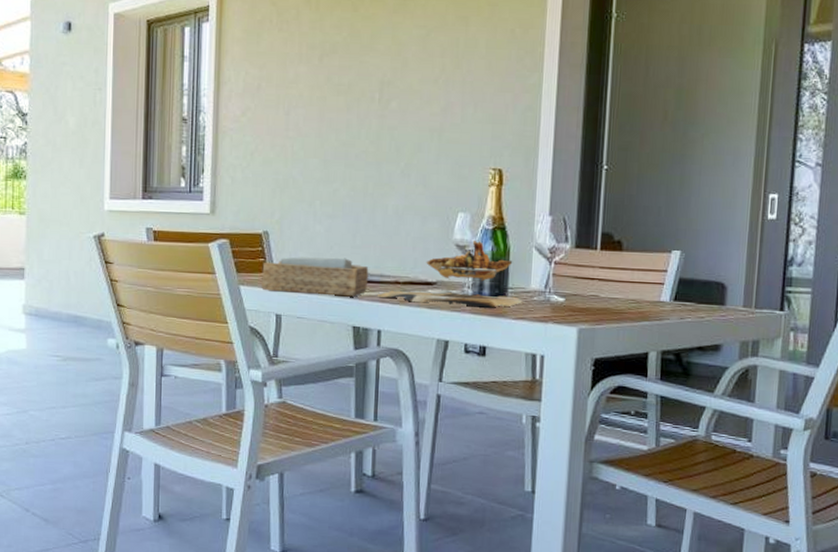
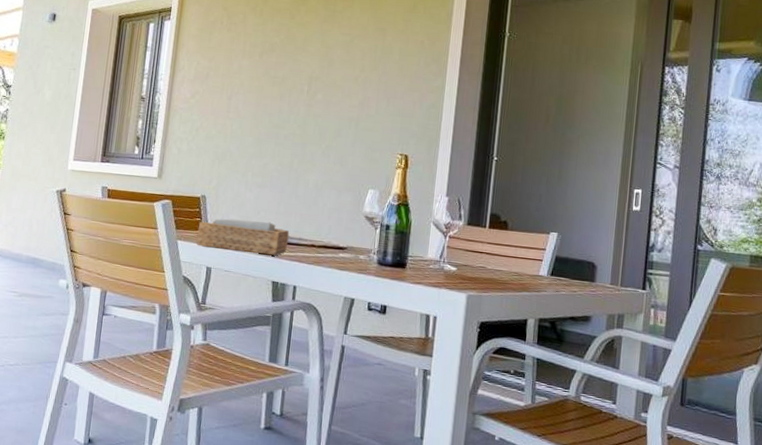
food platter: present [377,239,526,309] -> none [295,213,423,274]

